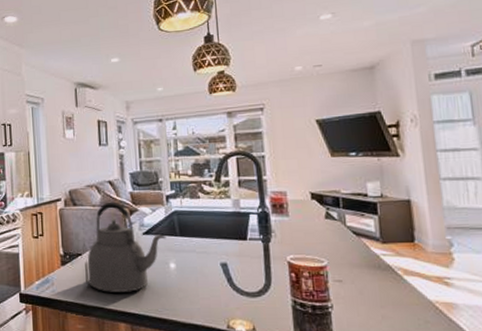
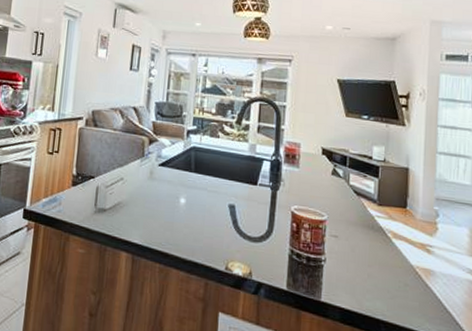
kettle: present [87,202,166,292] -> none [97,129,181,222]

